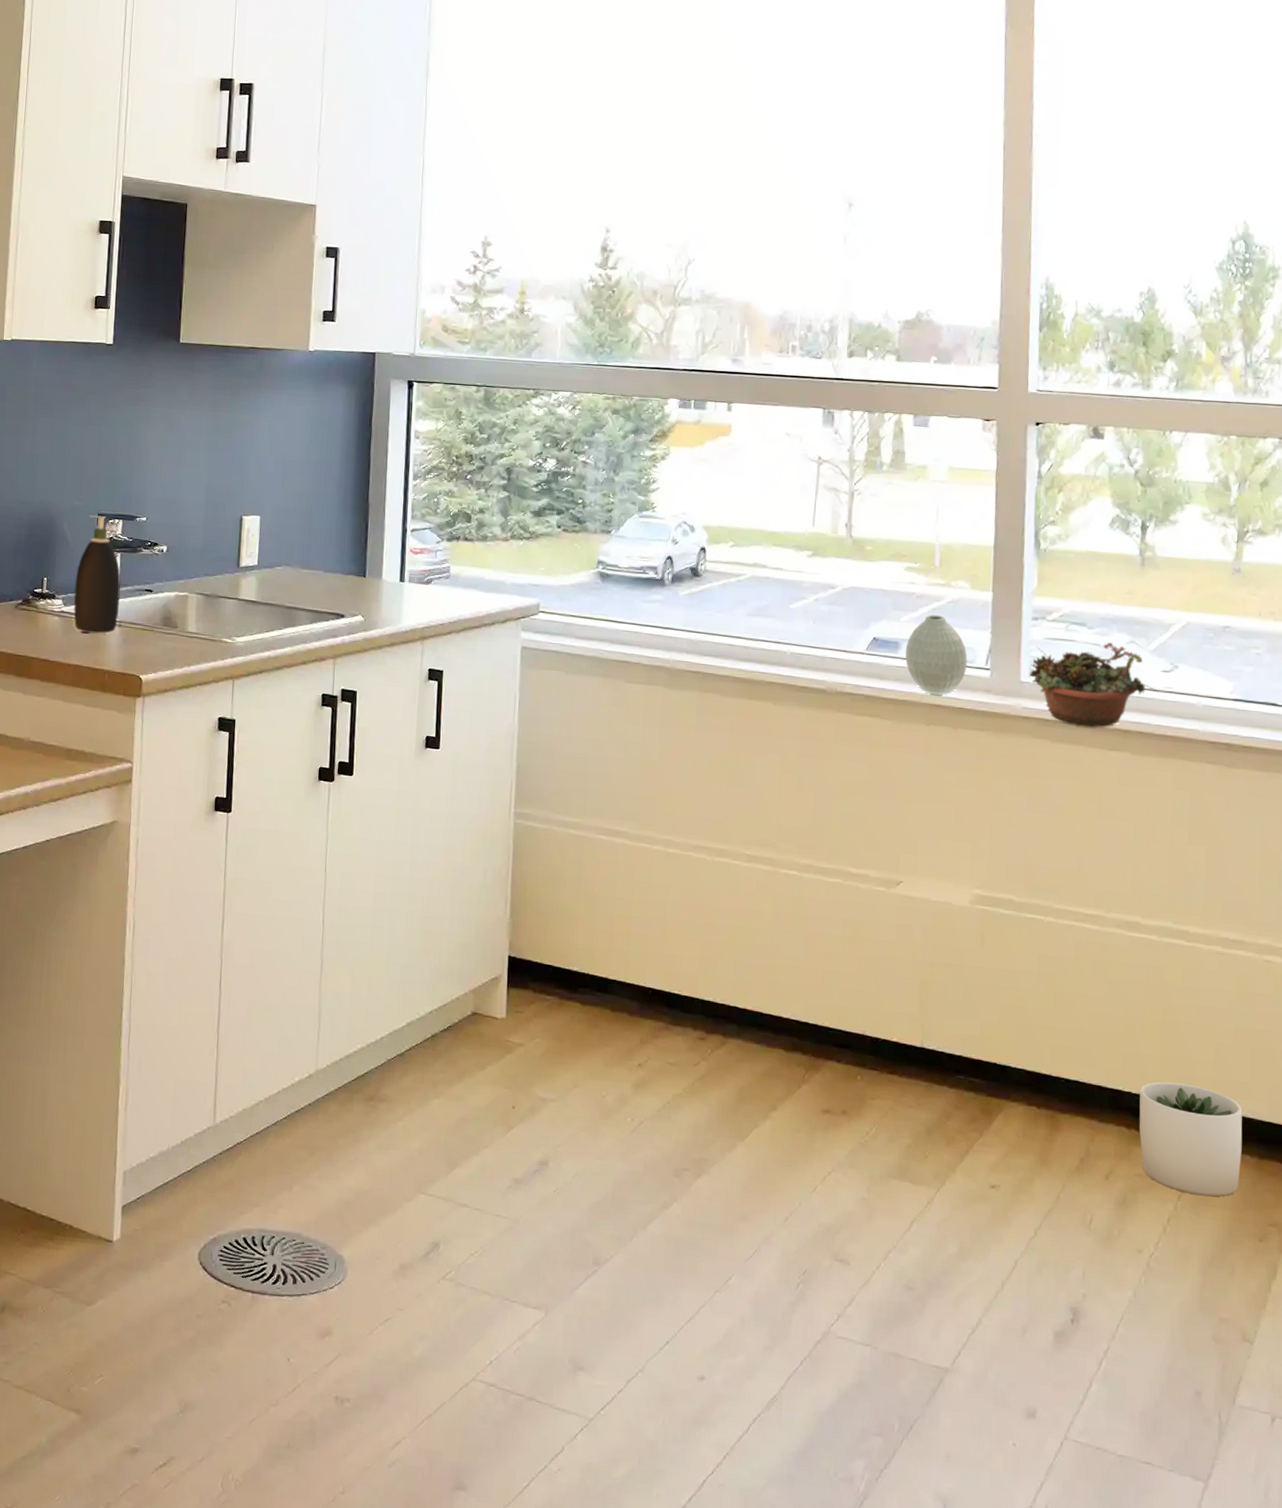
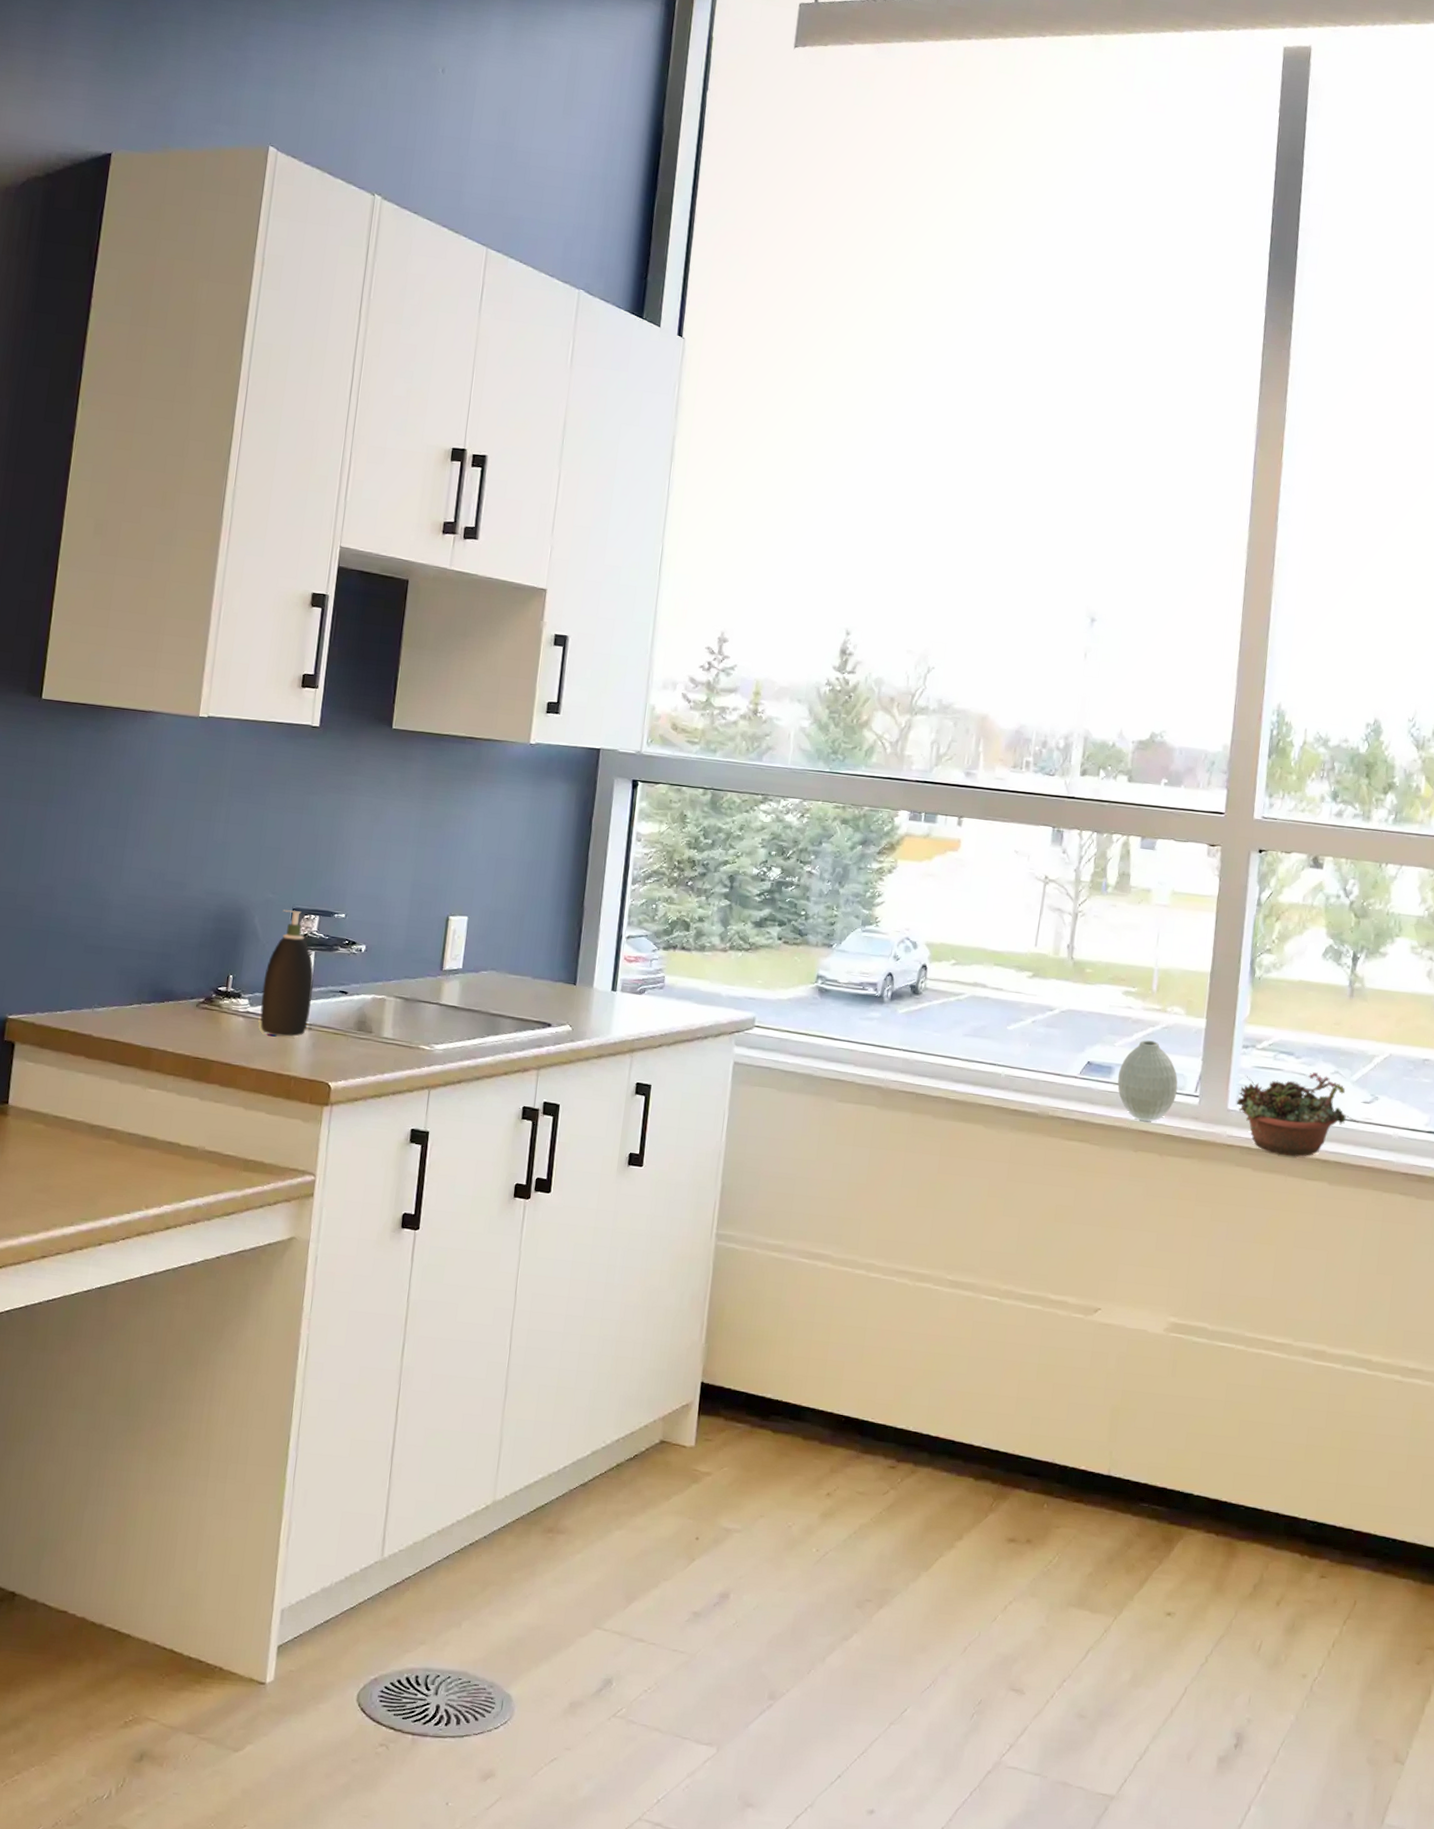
planter: present [1139,1081,1243,1197] -> none [1311,1508,1410,1622]

